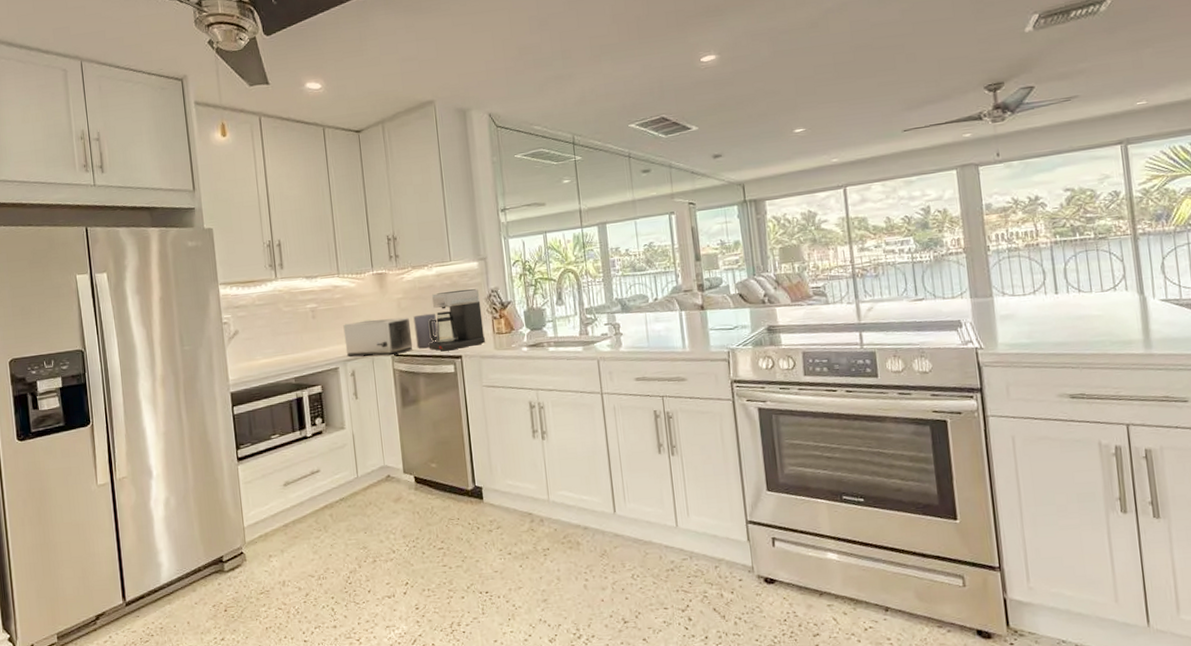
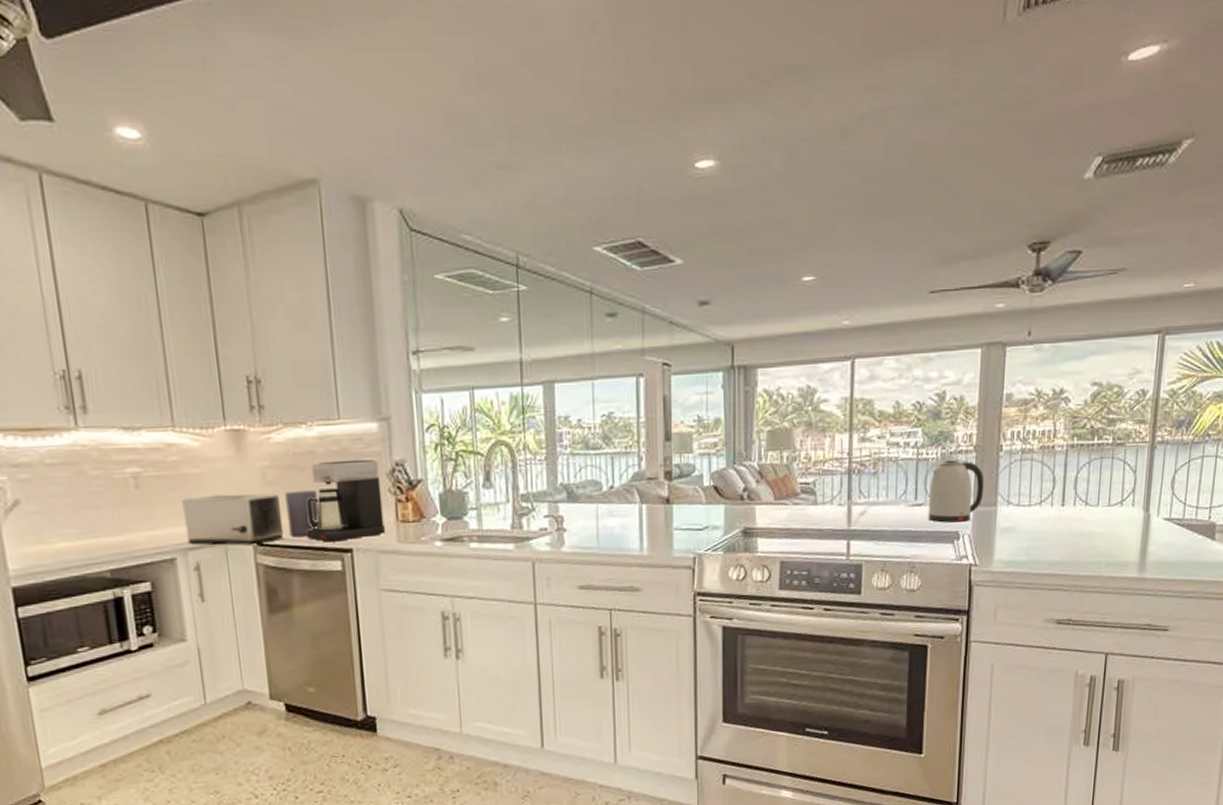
kettle: none [927,260,979,313] -> present [928,459,984,523]

